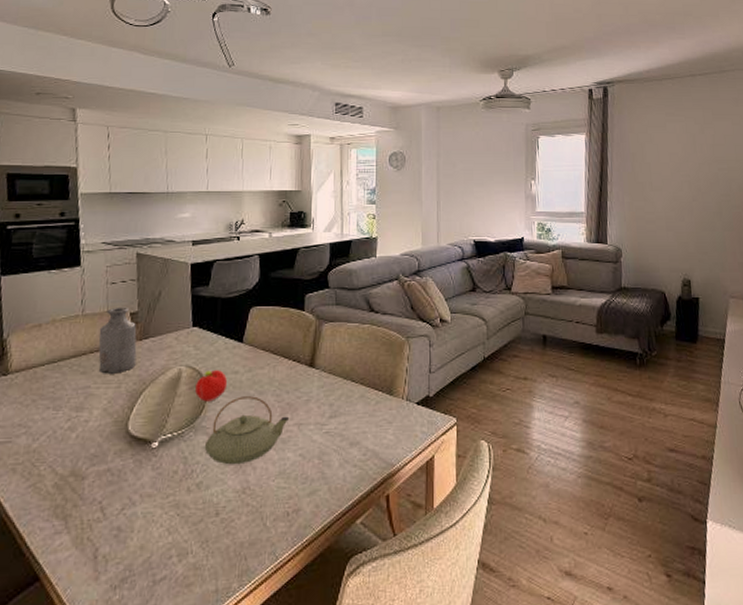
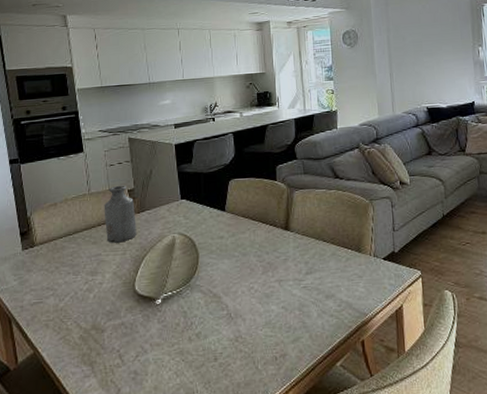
fruit: present [195,369,228,402] -> none [188,235,215,264]
teapot: present [204,396,290,465] -> none [200,257,271,318]

